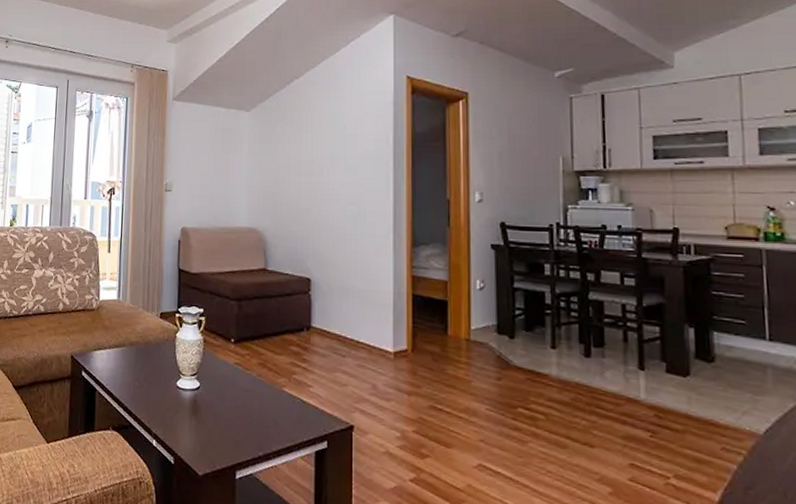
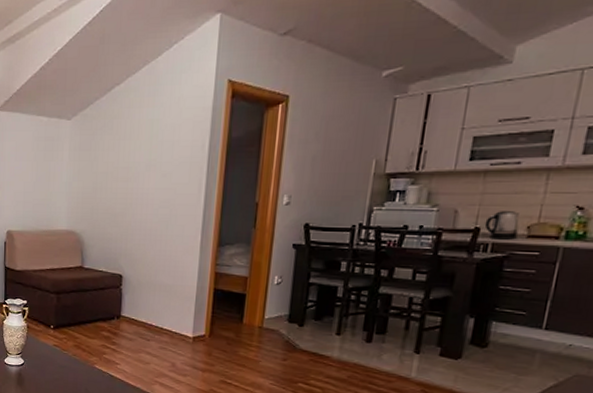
kettle: none [682,209,717,241] -> present [484,210,519,240]

